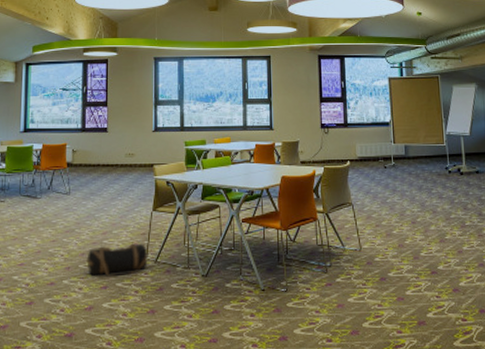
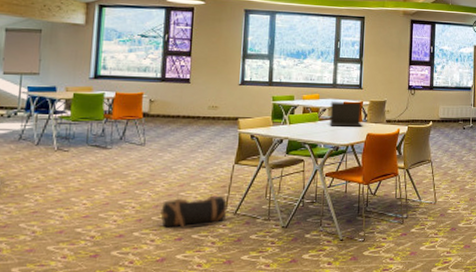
laptop: none [242,144,277,170] -> present [329,102,363,127]

